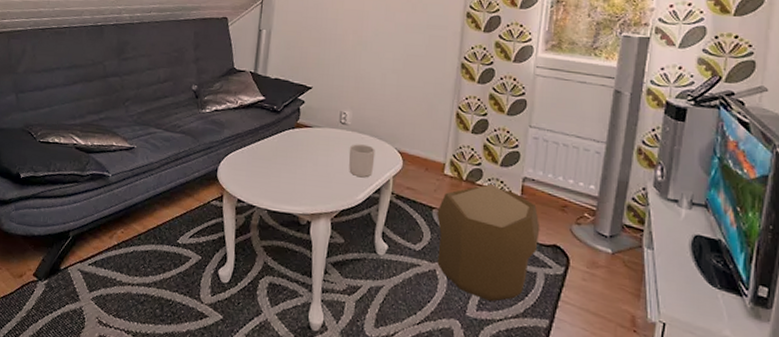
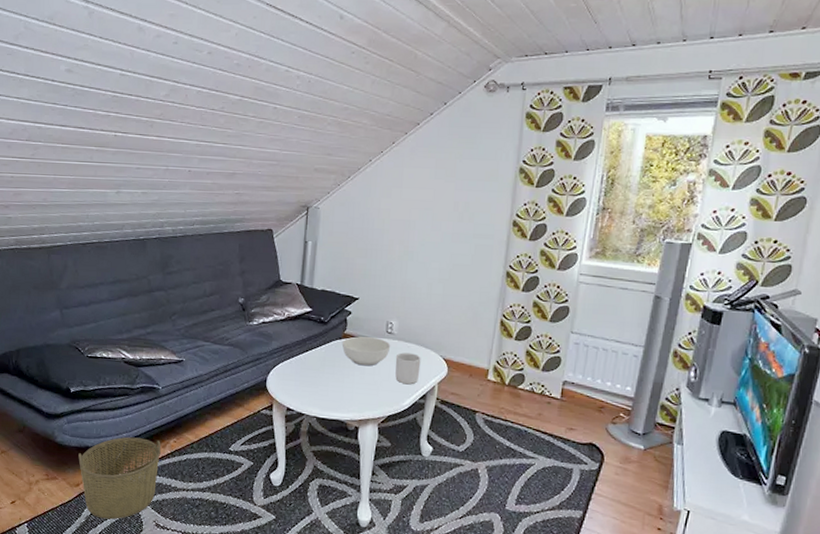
basket: none [23,226,108,315] -> present [78,437,161,520]
bowl: none [294,126,345,158] -> present [341,336,391,366]
pouf: present [437,183,540,302] -> none [479,387,578,497]

